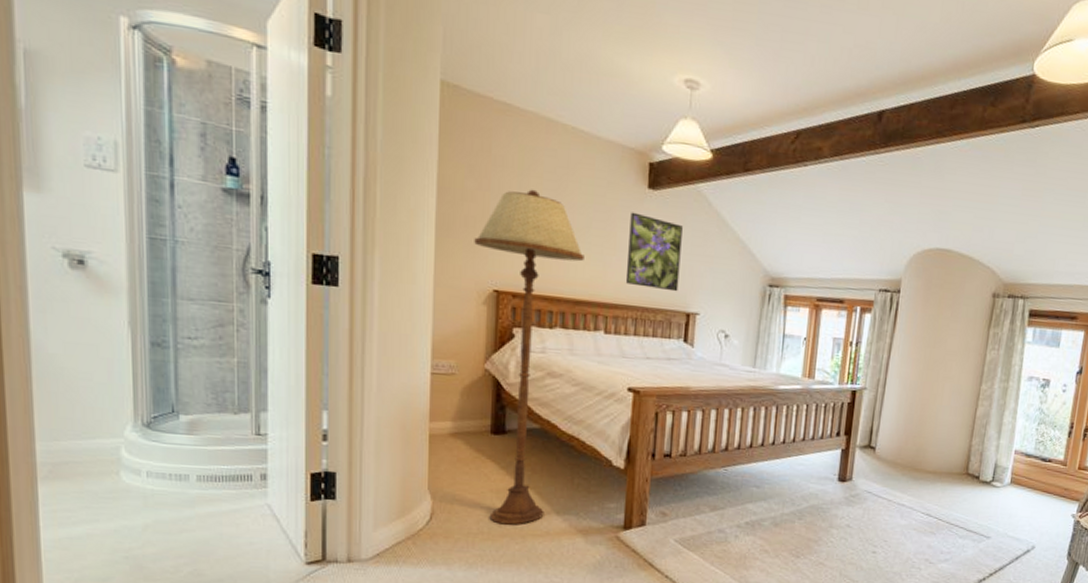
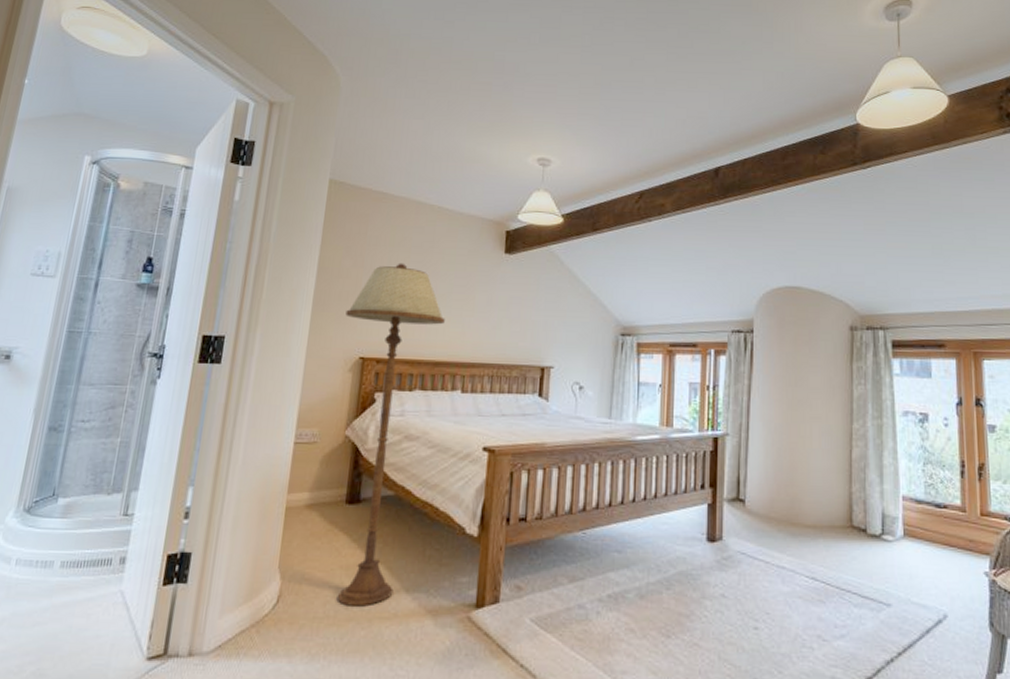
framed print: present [625,212,683,292] -> none [482,276,537,347]

